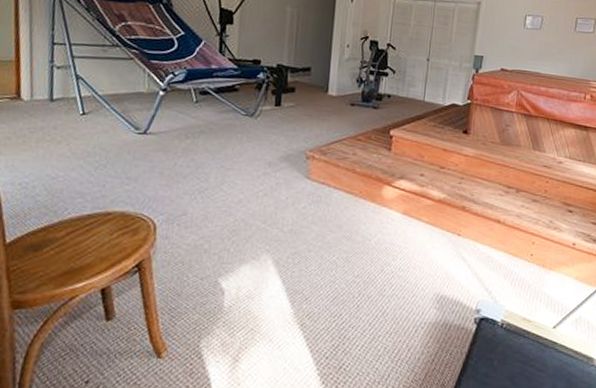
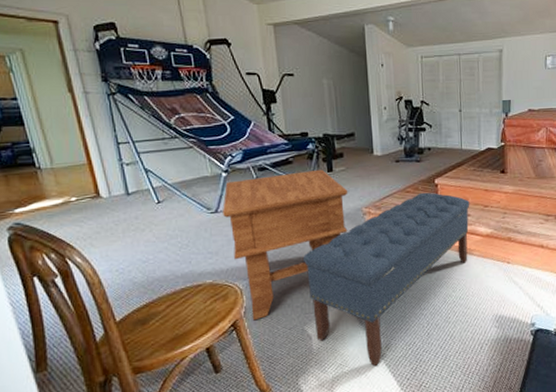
side table: none [151,101,294,264] -> present [223,169,348,321]
bench: none [230,142,425,338] -> present [303,192,470,367]

